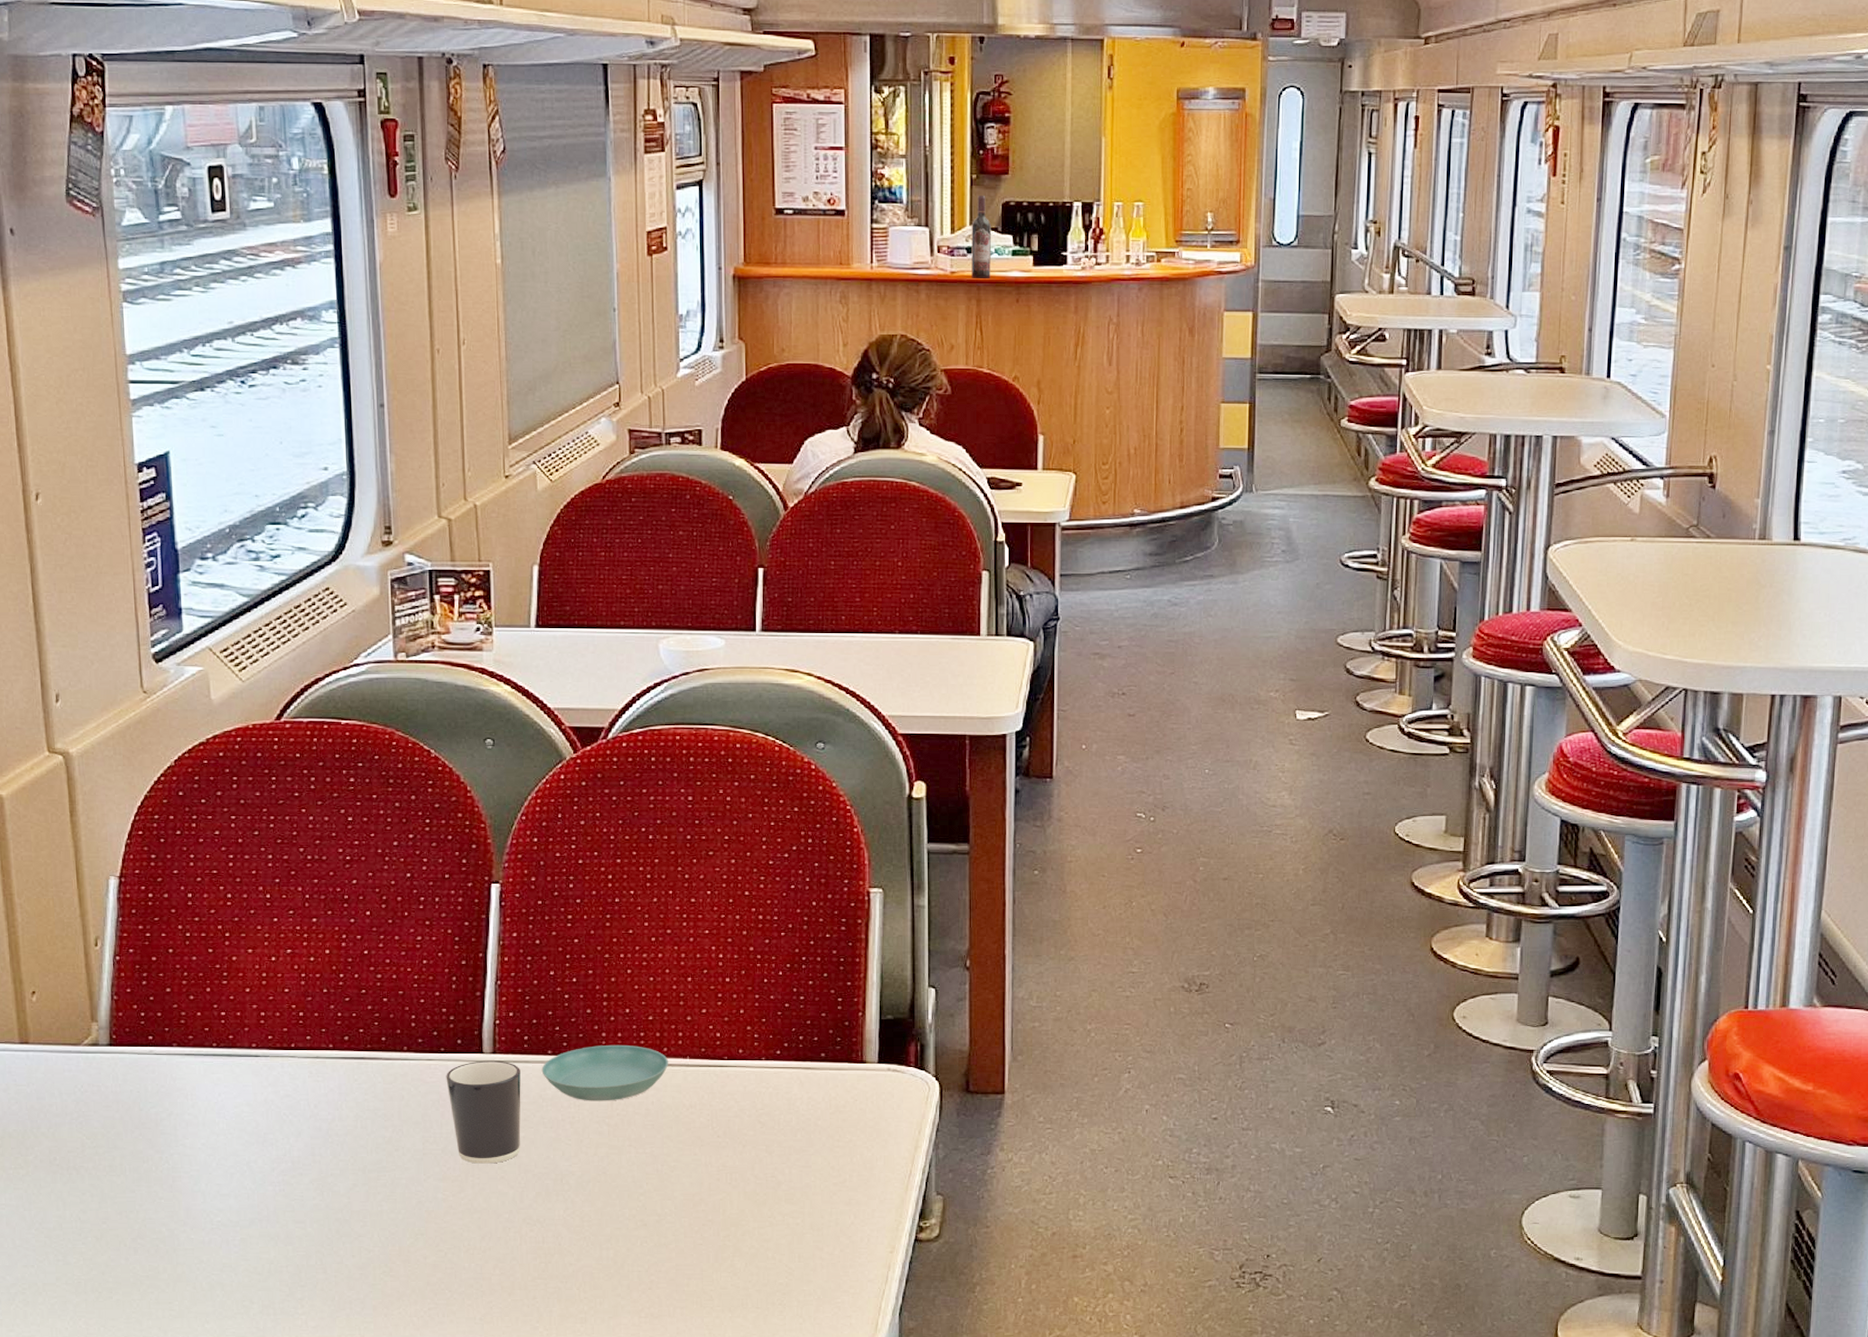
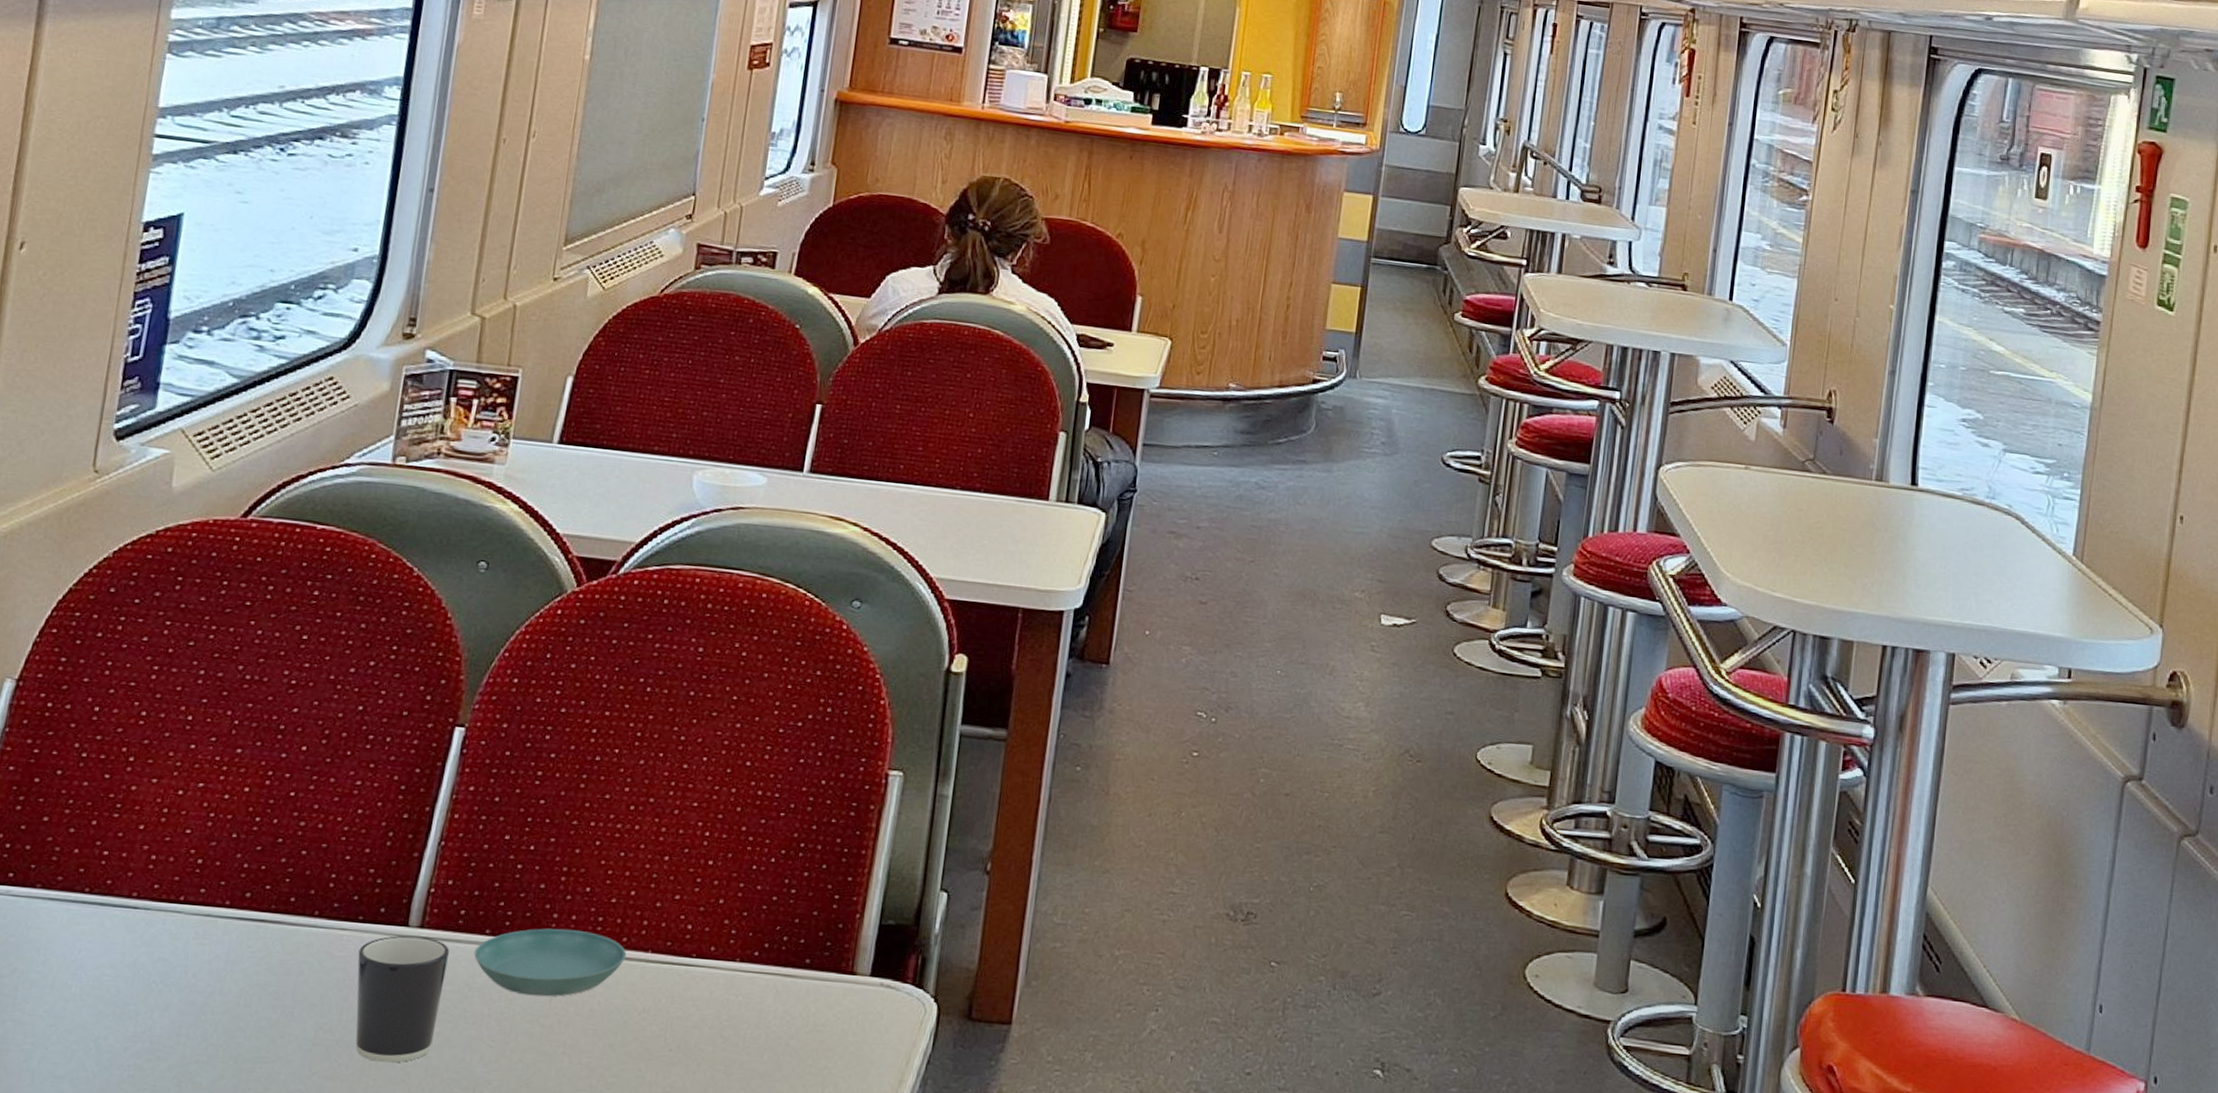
wine bottle: present [971,195,992,280] -> none [1086,48,1114,133]

